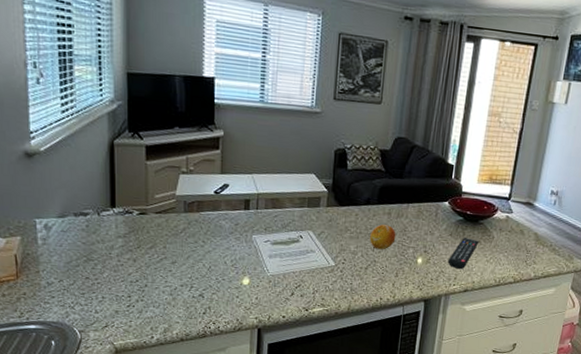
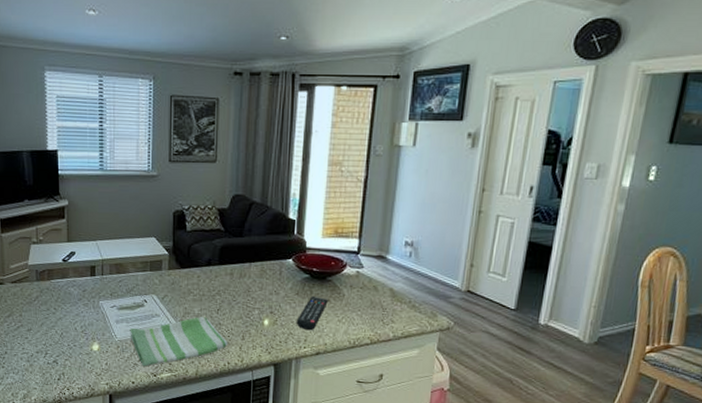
dish towel: none [283,254,382,301] -> present [130,317,228,367]
fruit: present [370,224,396,250] -> none [214,286,240,312]

